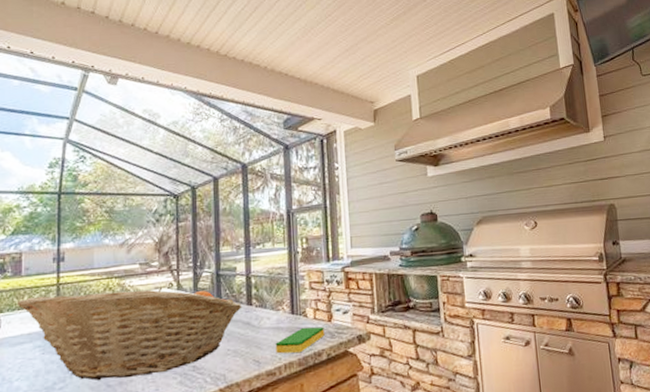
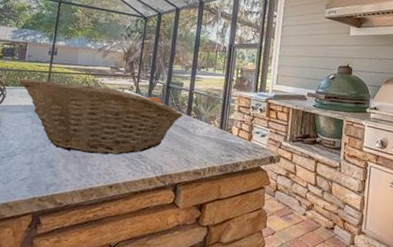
dish sponge: present [275,326,325,354] -> none [203,141,244,161]

